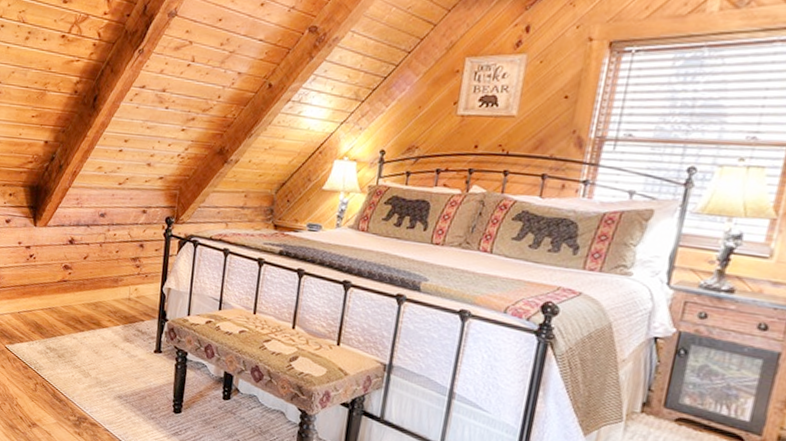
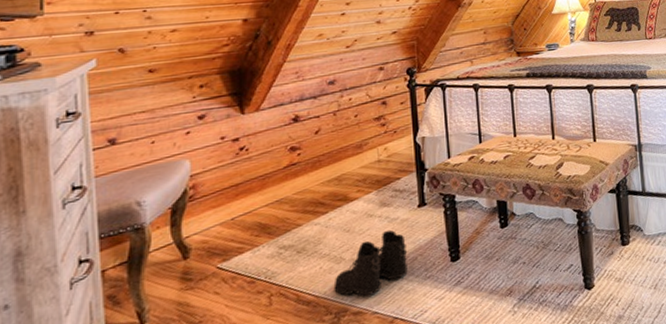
boots: none [79,363,140,414] -> present [333,230,408,297]

